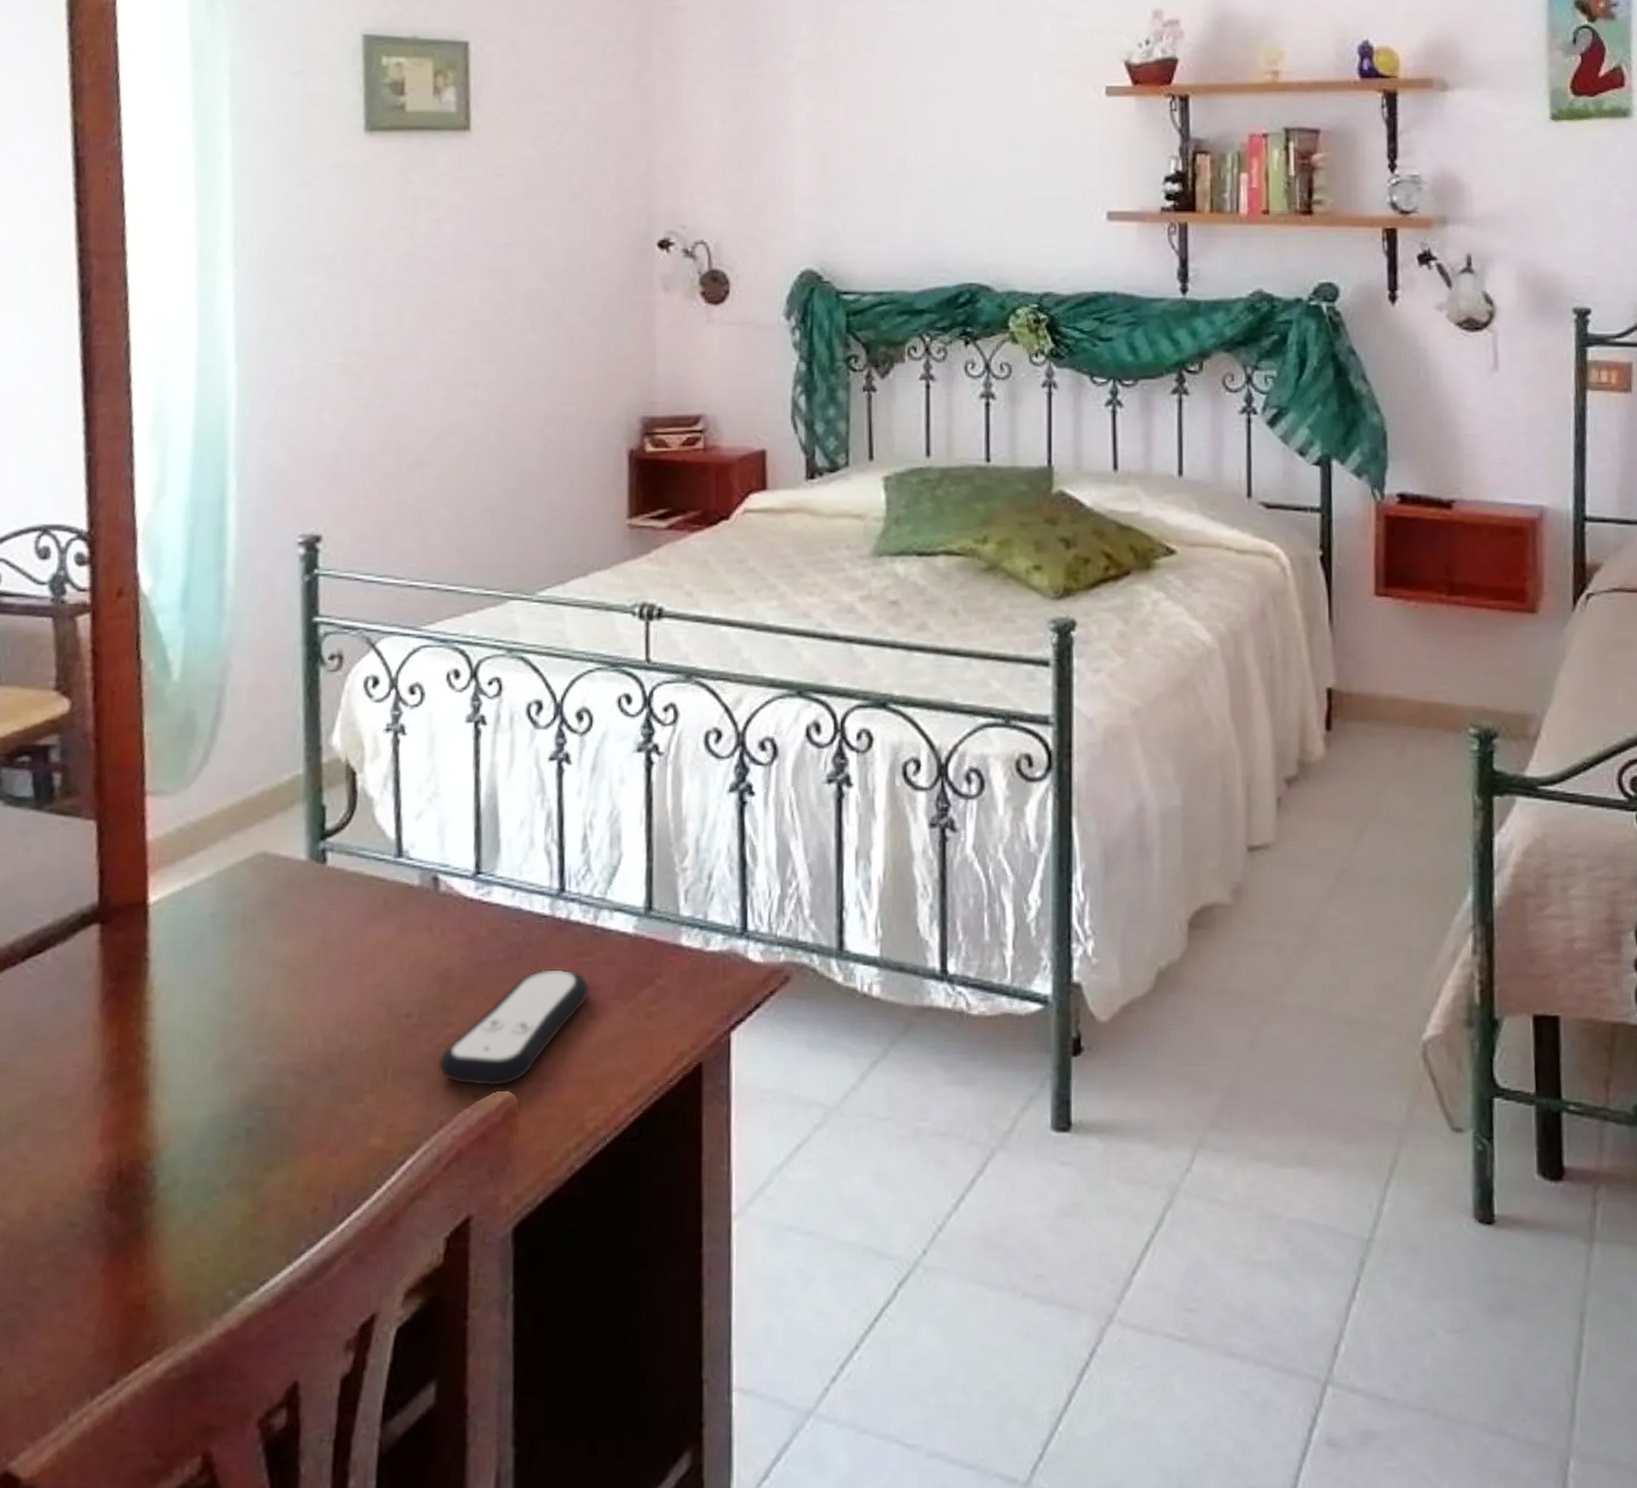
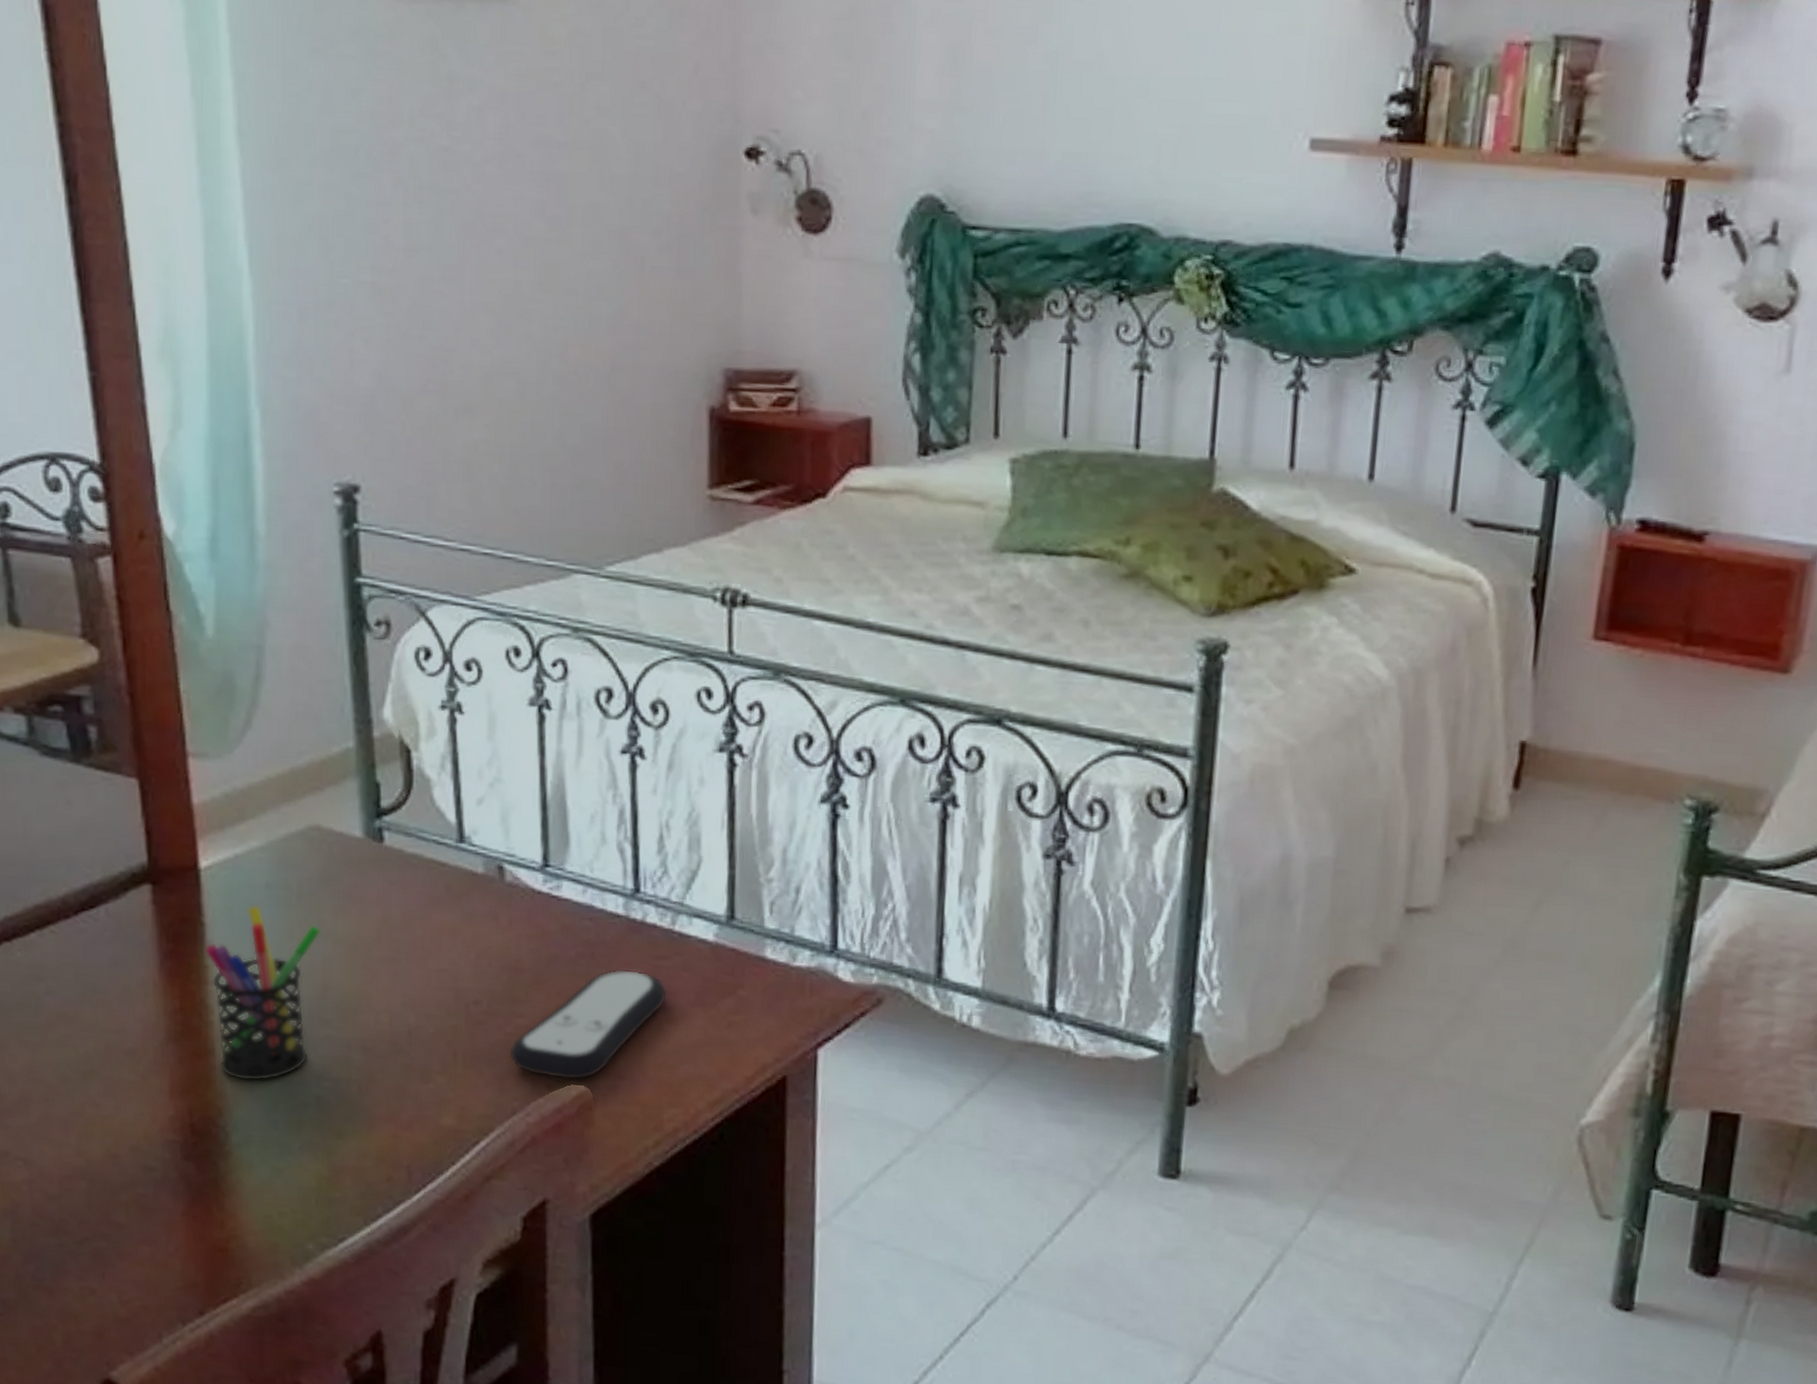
pen holder: none [146,935,262,1119] -> present [204,904,321,1082]

